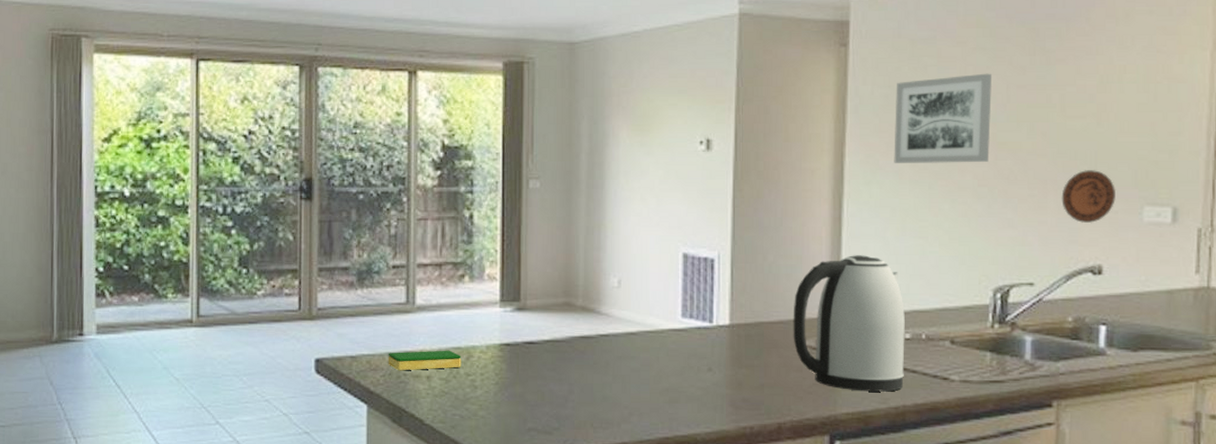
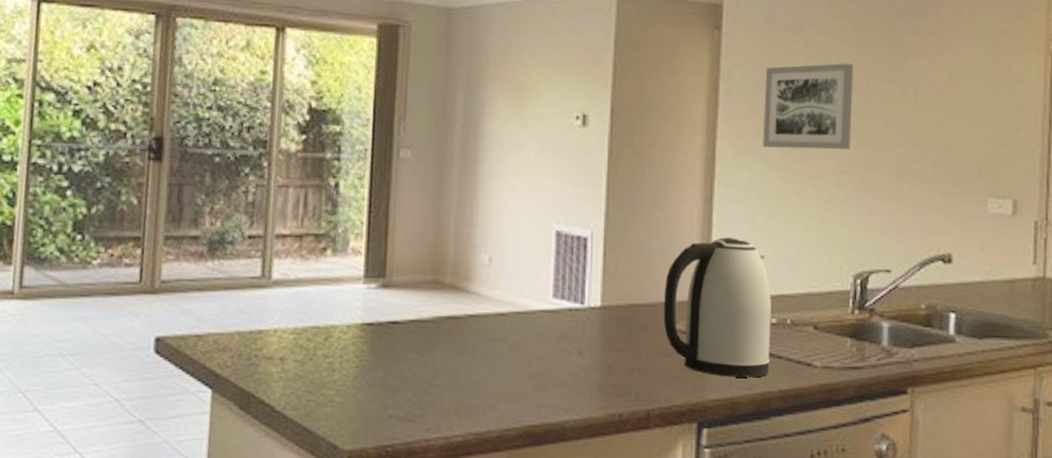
dish sponge: present [388,350,462,371] -> none [237,329,320,352]
decorative plate: present [1061,170,1117,224] -> none [915,161,964,214]

